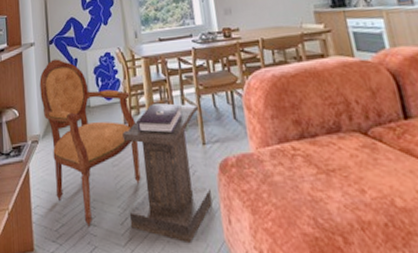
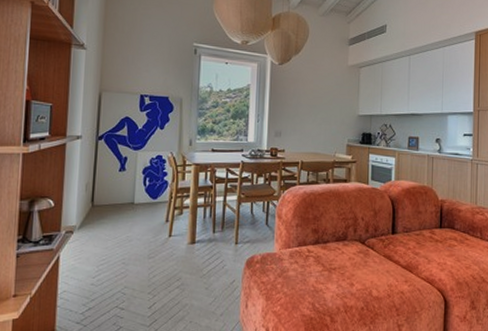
armchair: present [39,59,141,227] -> none [81,155,177,310]
lectern: present [122,102,212,244] -> none [157,205,238,324]

